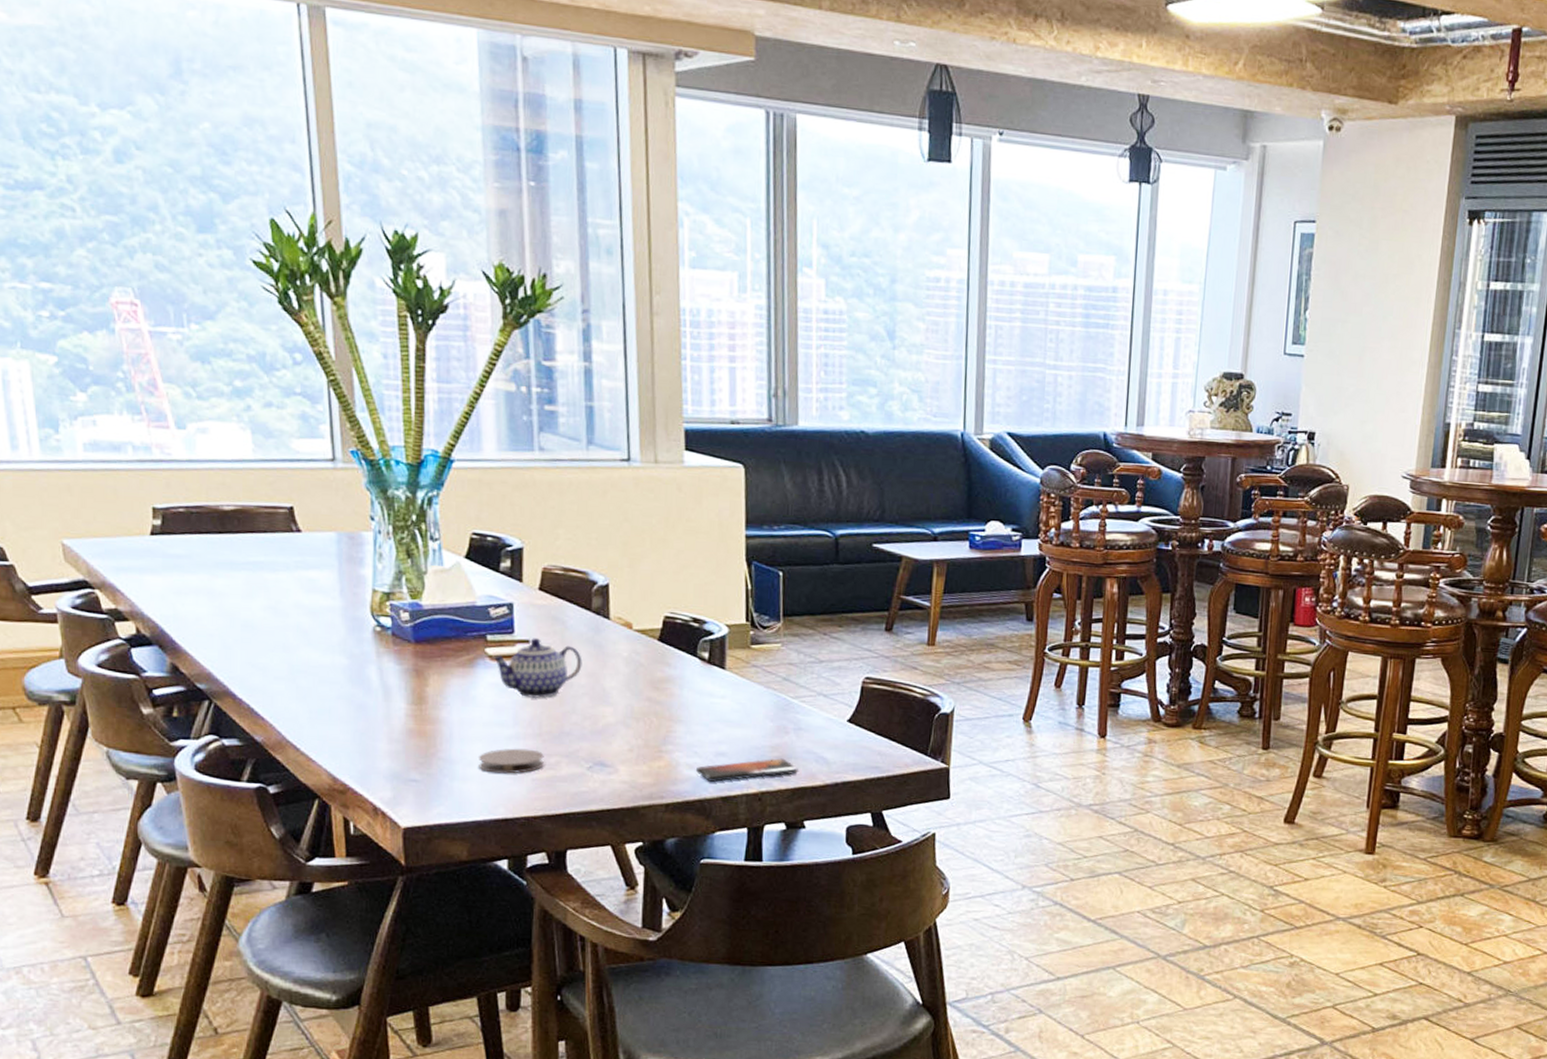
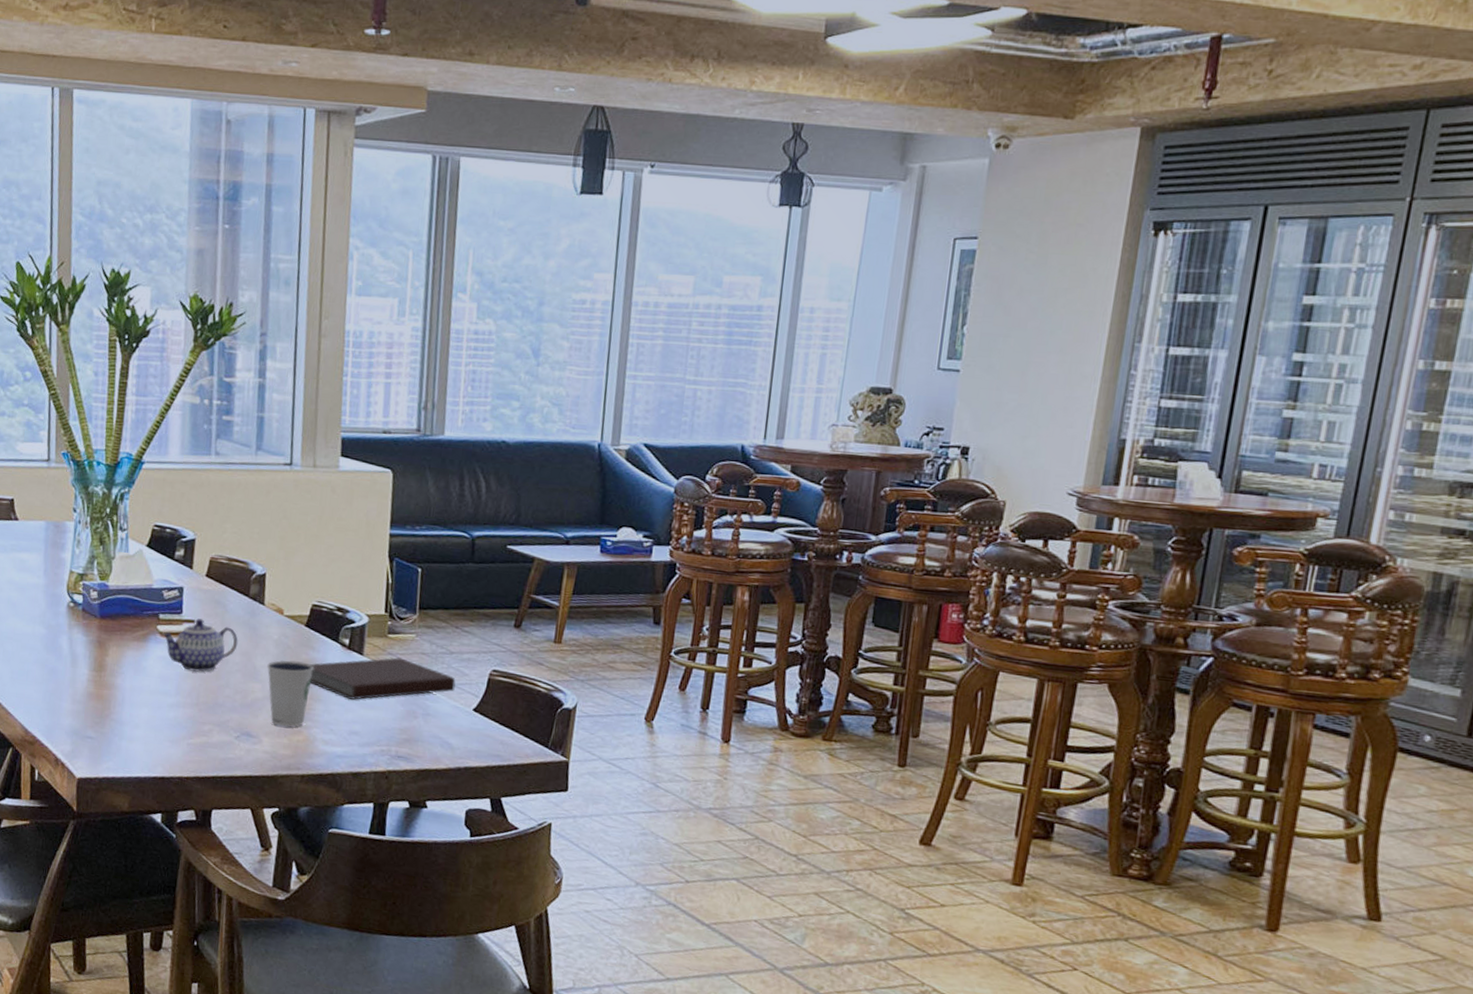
coaster: present [479,748,545,774] -> none [144,715,200,738]
dixie cup: none [618,679,672,753] -> present [267,660,314,727]
notebook: none [667,670,827,718] -> present [309,657,456,700]
smartphone: present [696,758,798,782] -> none [331,740,424,758]

